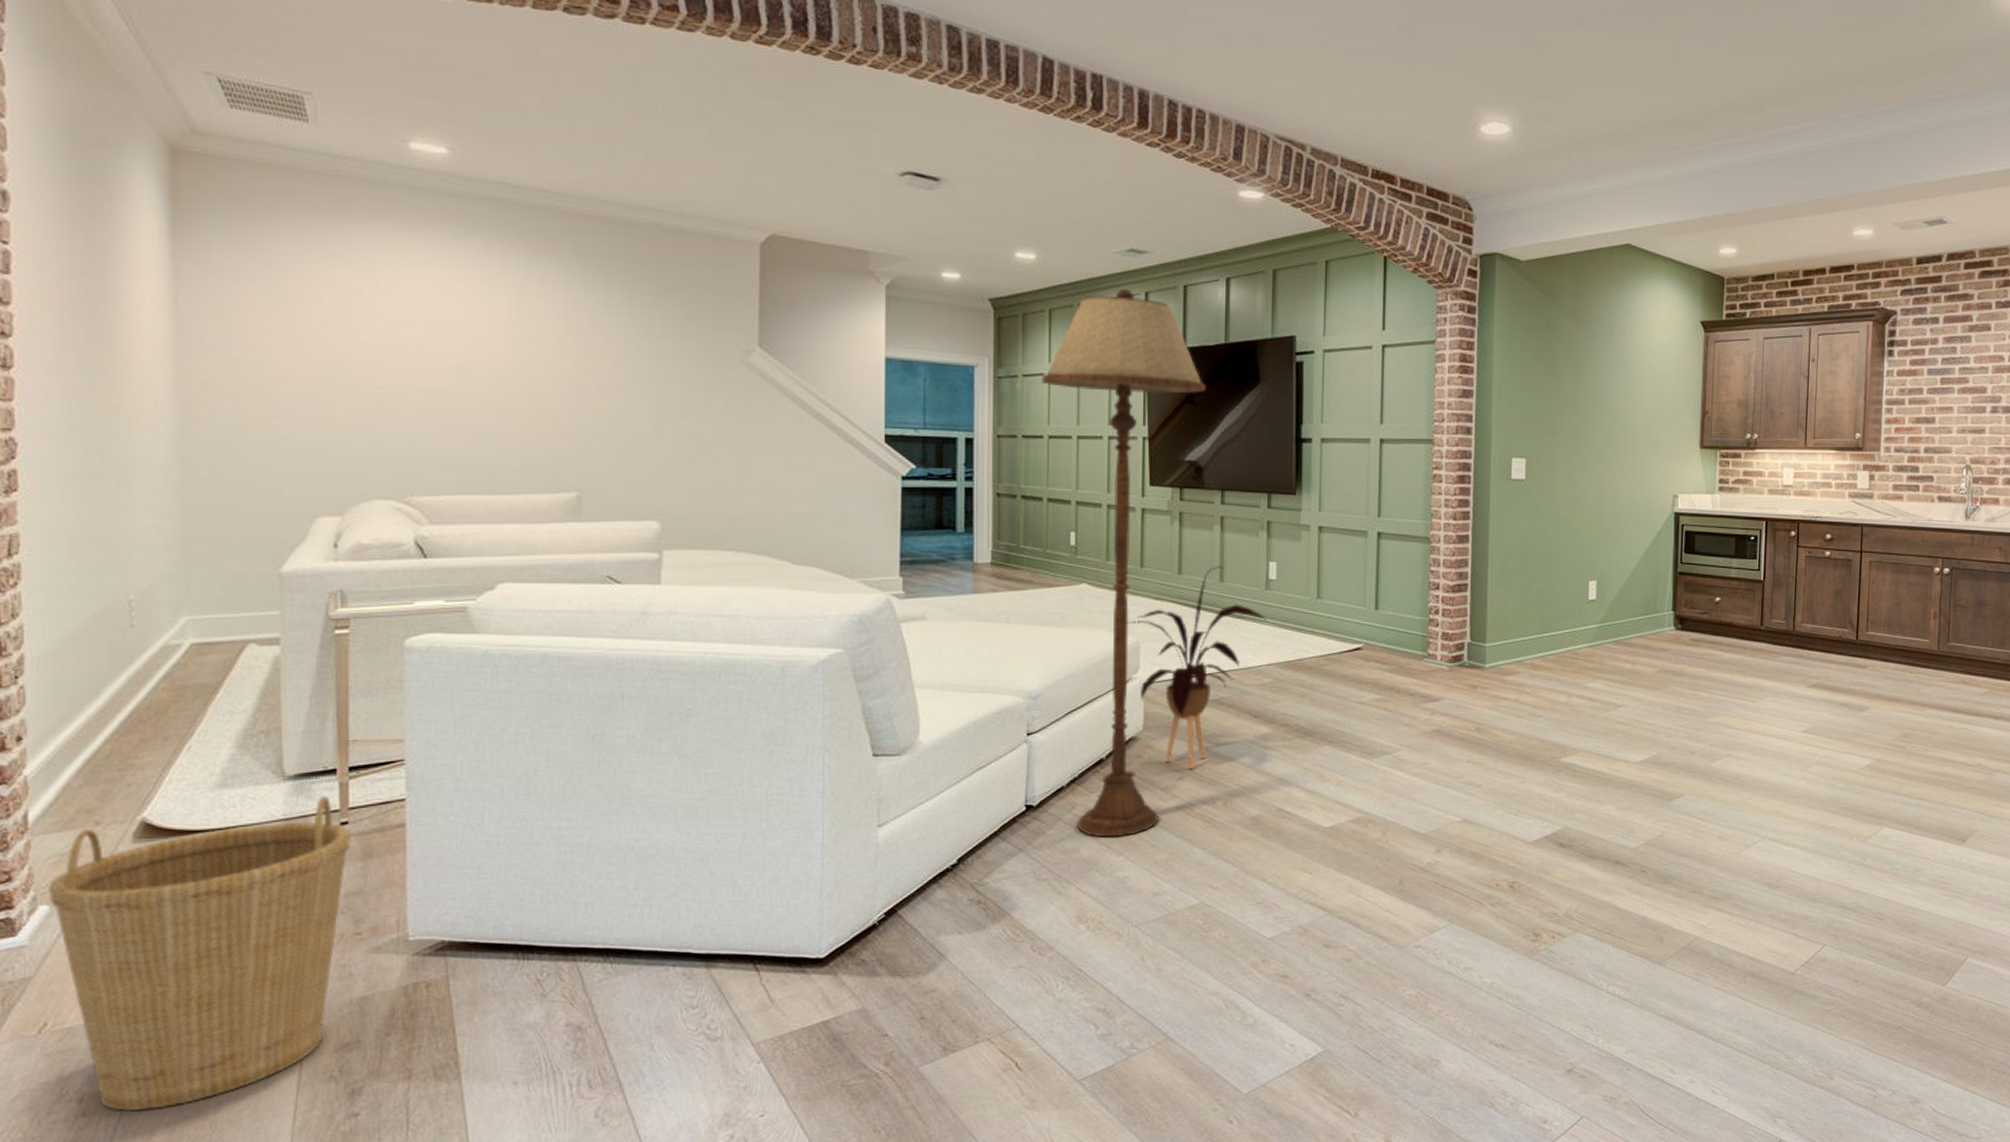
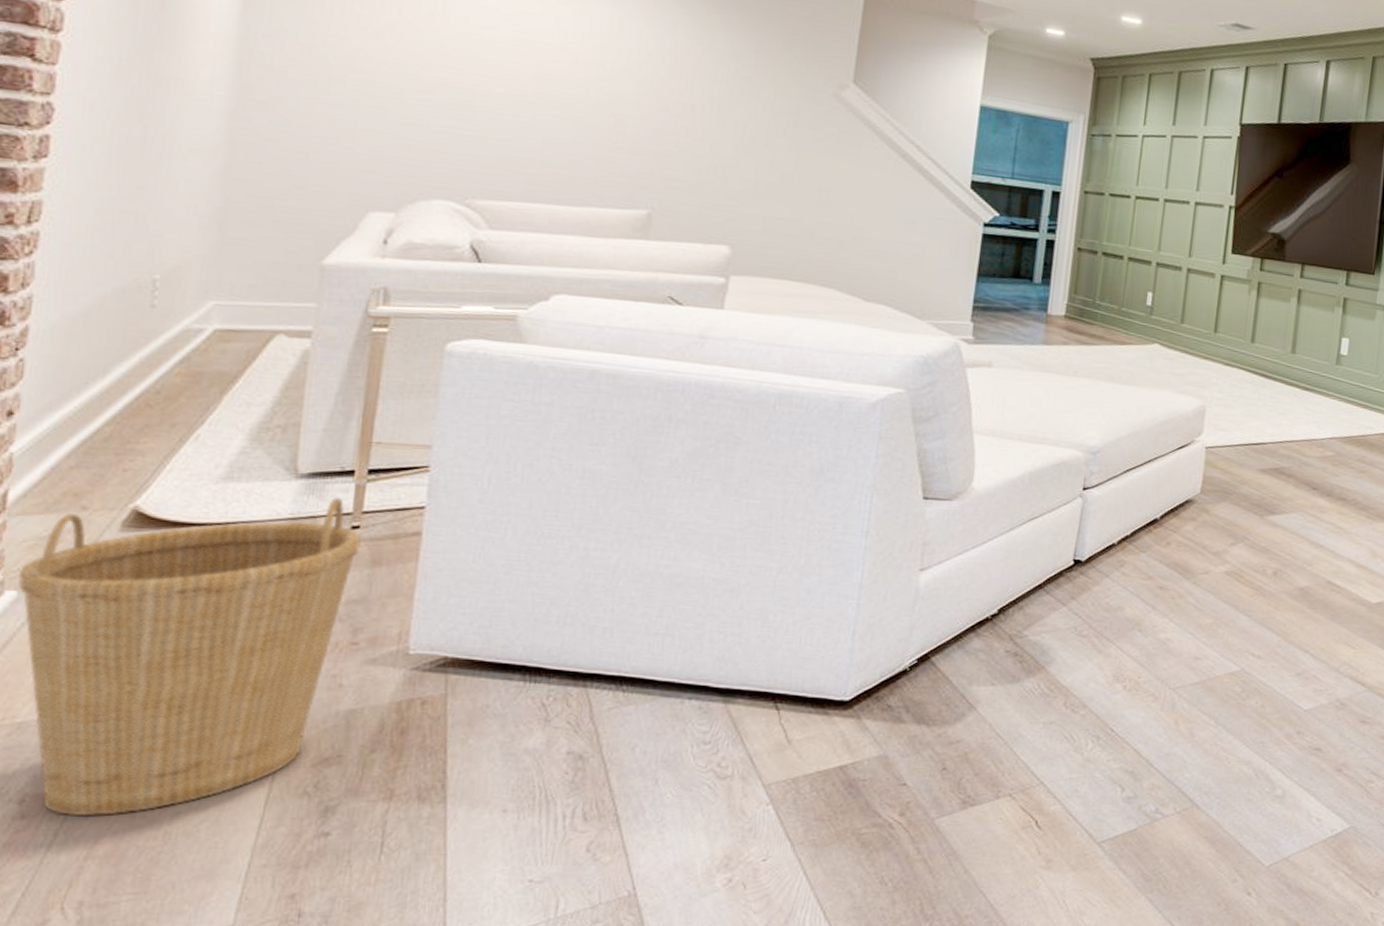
floor lamp: present [1041,288,1206,838] -> none [1124,60,1297,598]
house plant: present [1127,566,1267,769] -> none [1195,337,1334,535]

